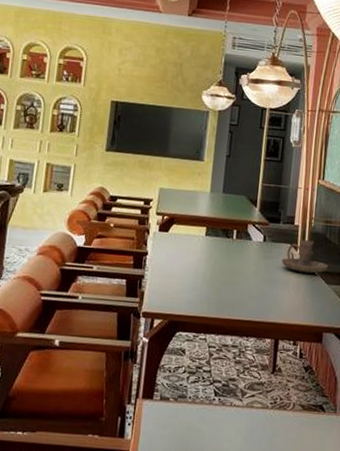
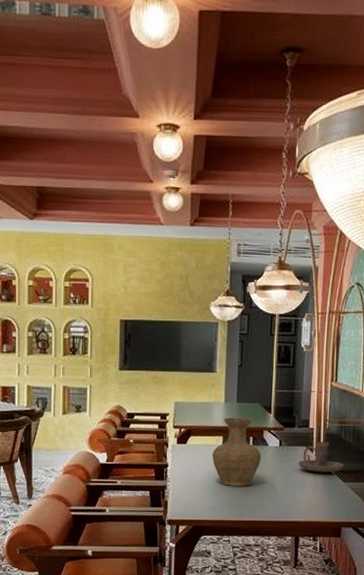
vase: none [193,207,245,282] -> present [211,417,262,486]

